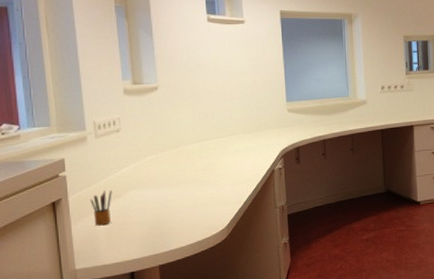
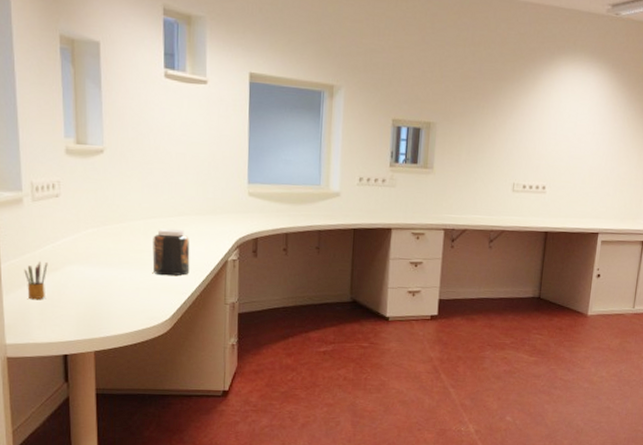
jar: none [206,147,241,190] -> present [152,228,190,276]

